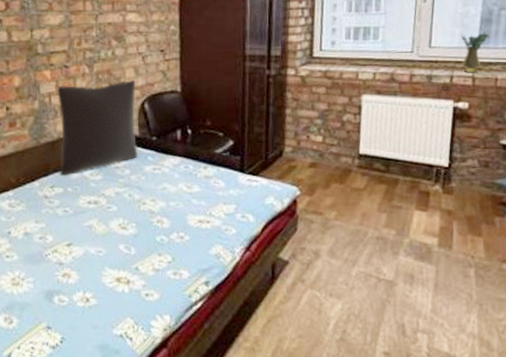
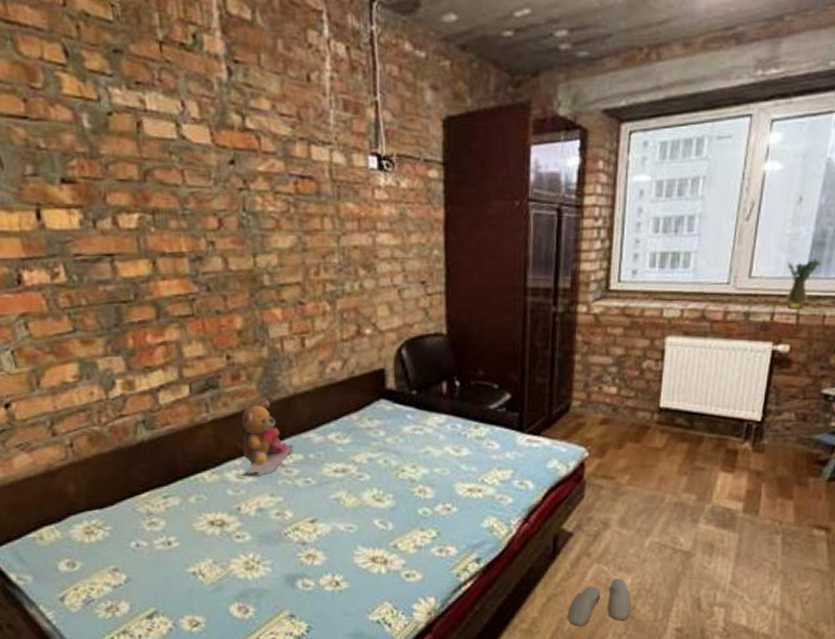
teddy bear: none [12,143,56,206] -> present [241,400,293,477]
pillow: present [57,79,138,176] -> none [290,319,395,440]
slippers: none [286,303,343,347] -> present [568,578,632,627]

